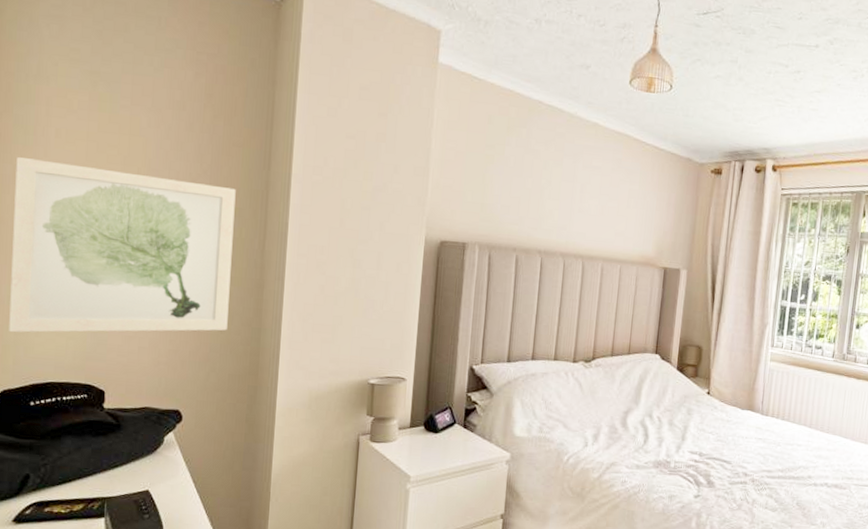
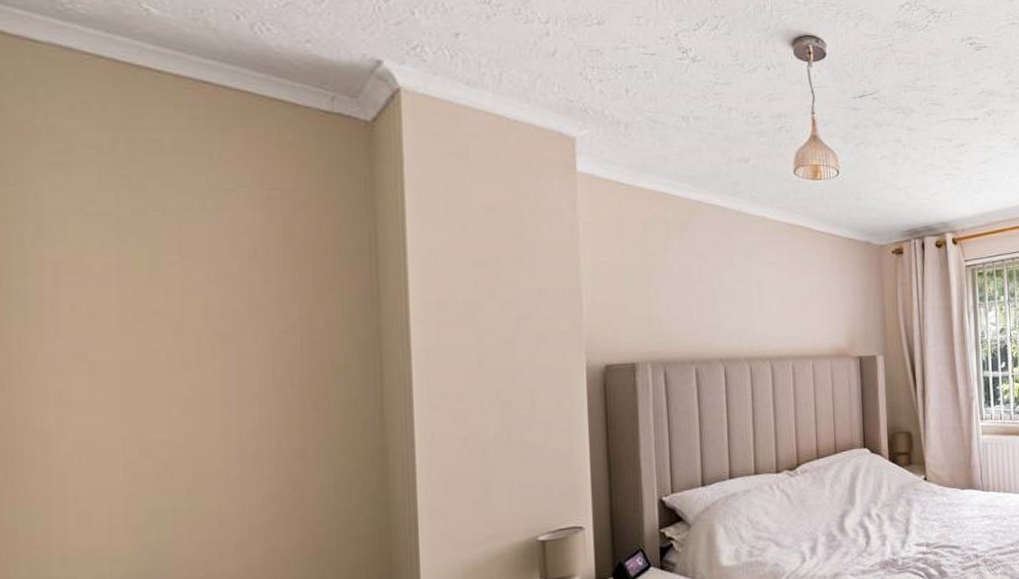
wall art: present [9,156,236,333] -> none [13,341,344,570]

